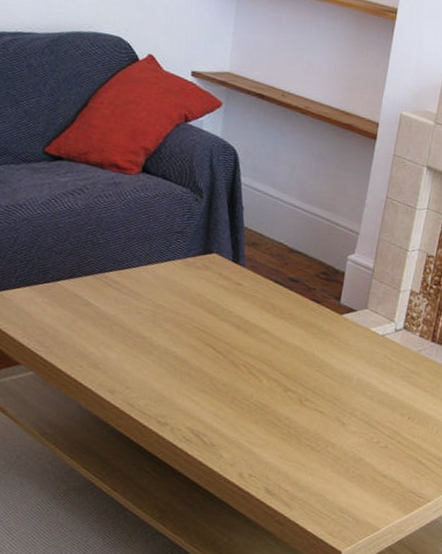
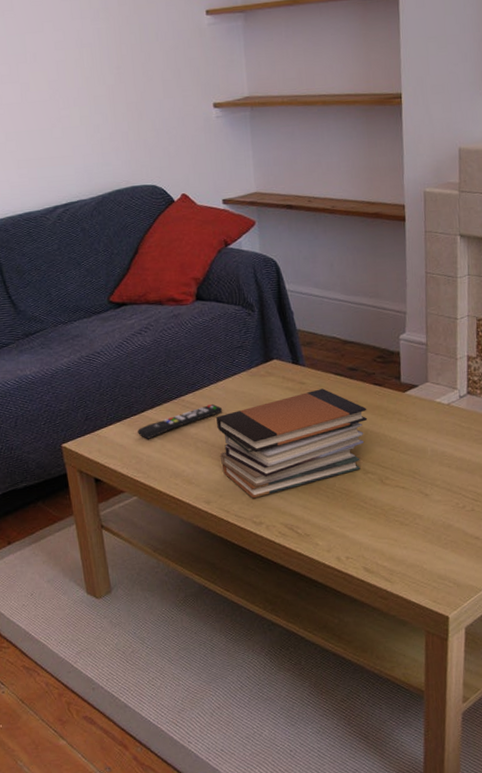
remote control: none [48,286,148,312] -> present [138,403,223,439]
book stack: none [135,293,301,397] -> present [216,388,368,499]

